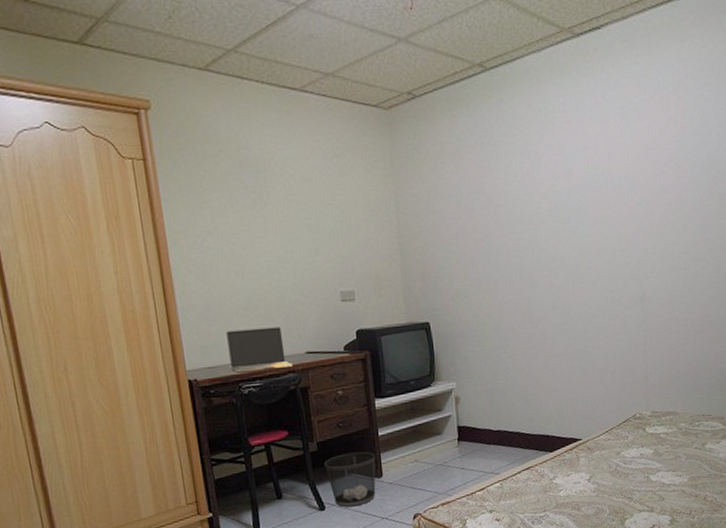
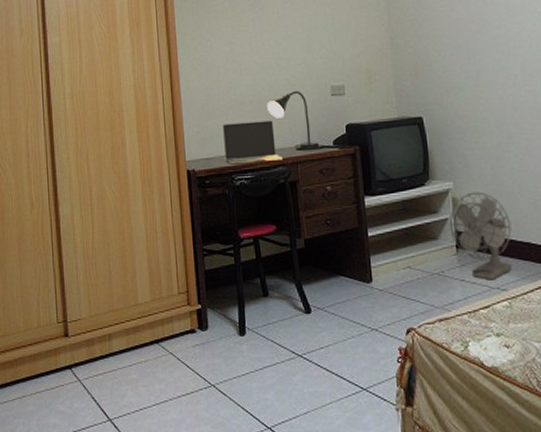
desk lamp: none [274,296,335,358] -> present [267,90,324,152]
waste bin: present [325,451,376,507] -> none [312,252,365,313]
electric fan: none [452,390,505,467] -> present [449,191,513,280]

